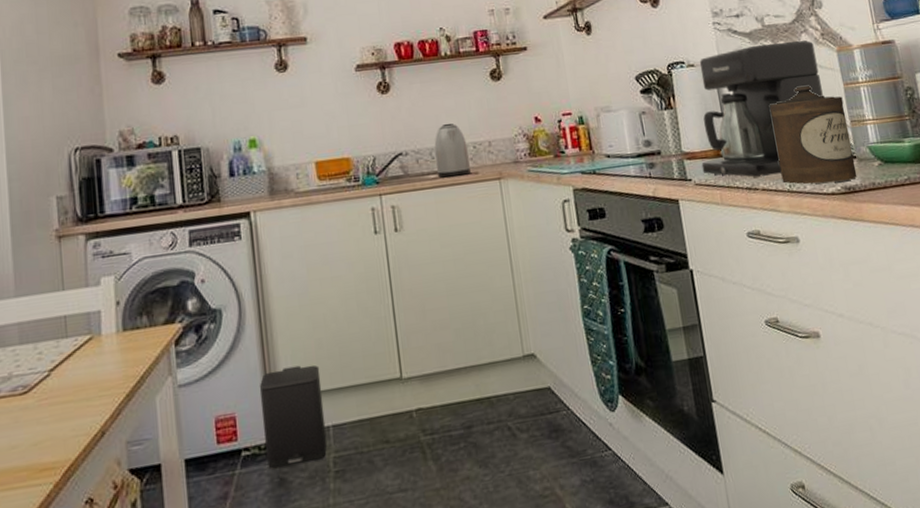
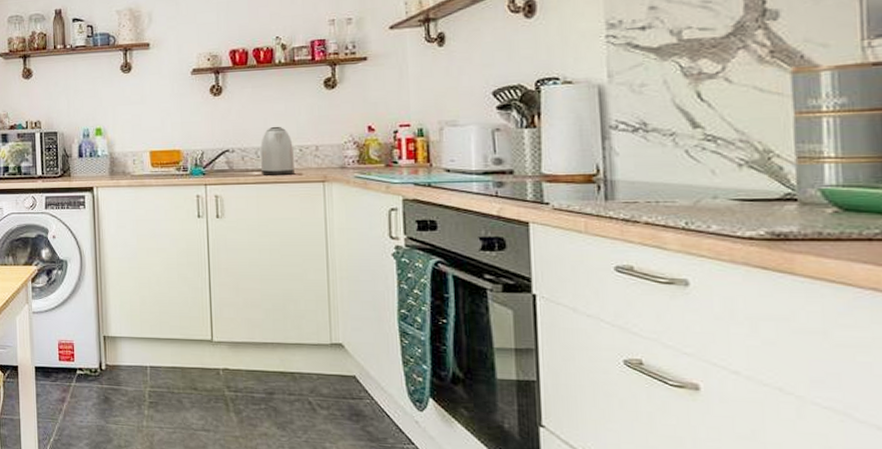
pedal bin: present [259,365,327,468] -> none [93,314,145,390]
coffee maker: present [699,40,823,178] -> none [565,57,758,209]
canister: present [769,85,857,184] -> none [672,111,795,226]

